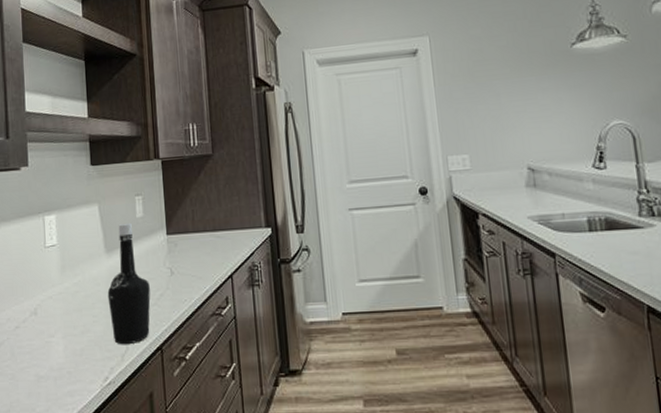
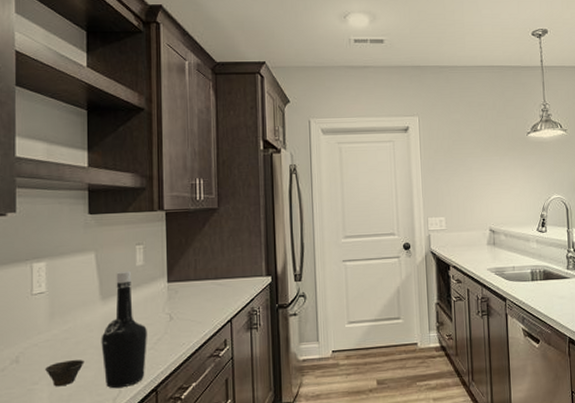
cup: none [60,313,94,341] -> present [45,359,84,387]

